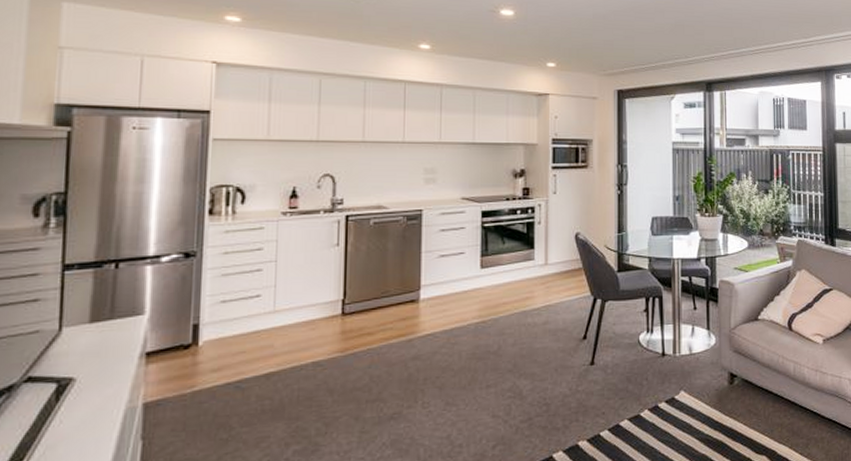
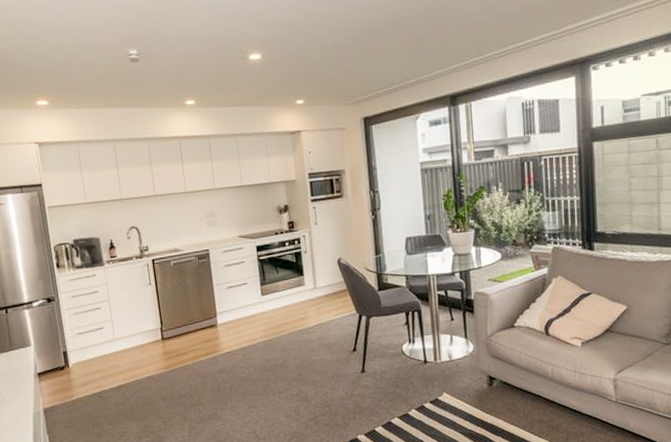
coffee maker: none [234,181,280,219] -> present [72,236,106,270]

